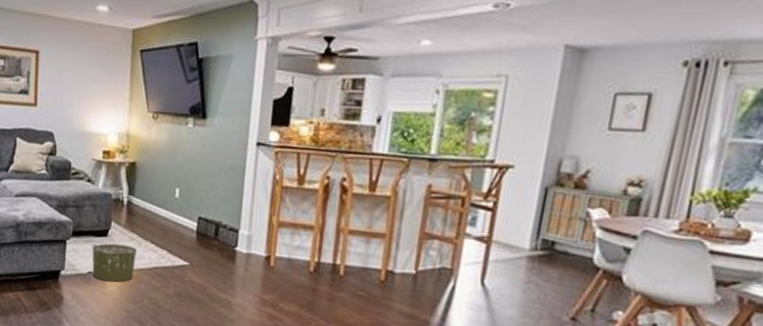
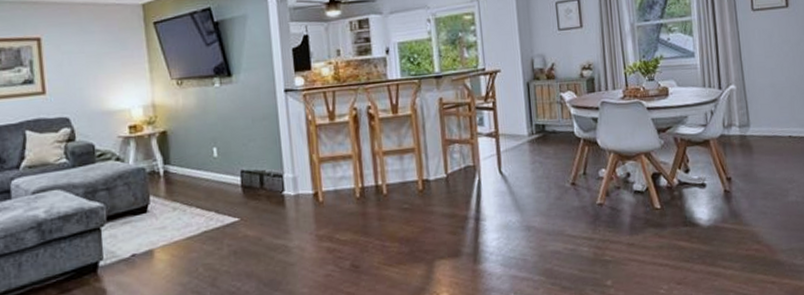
basket: present [92,243,137,283] -> none [132,216,183,261]

